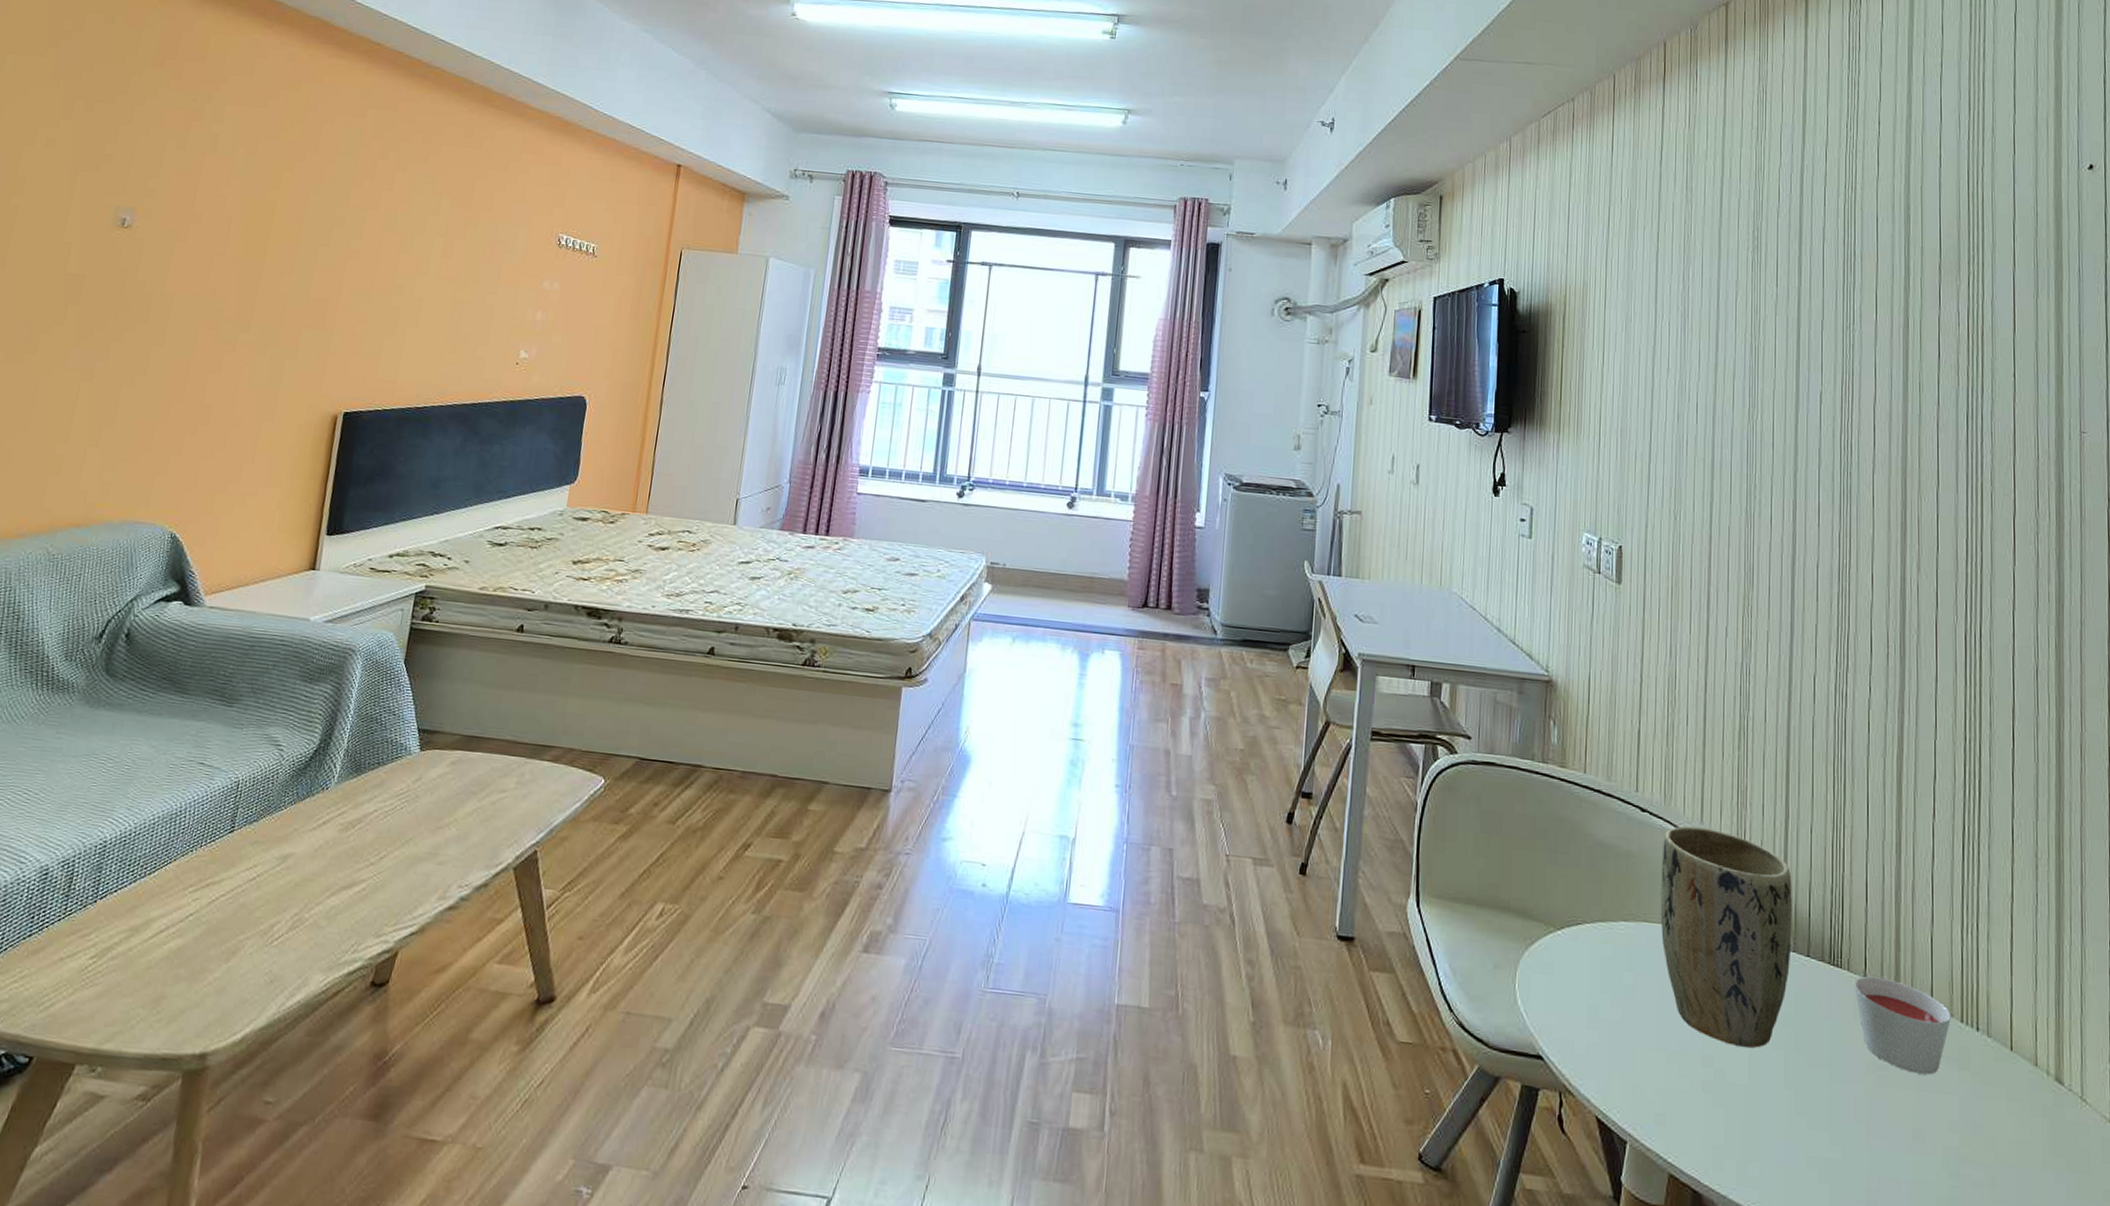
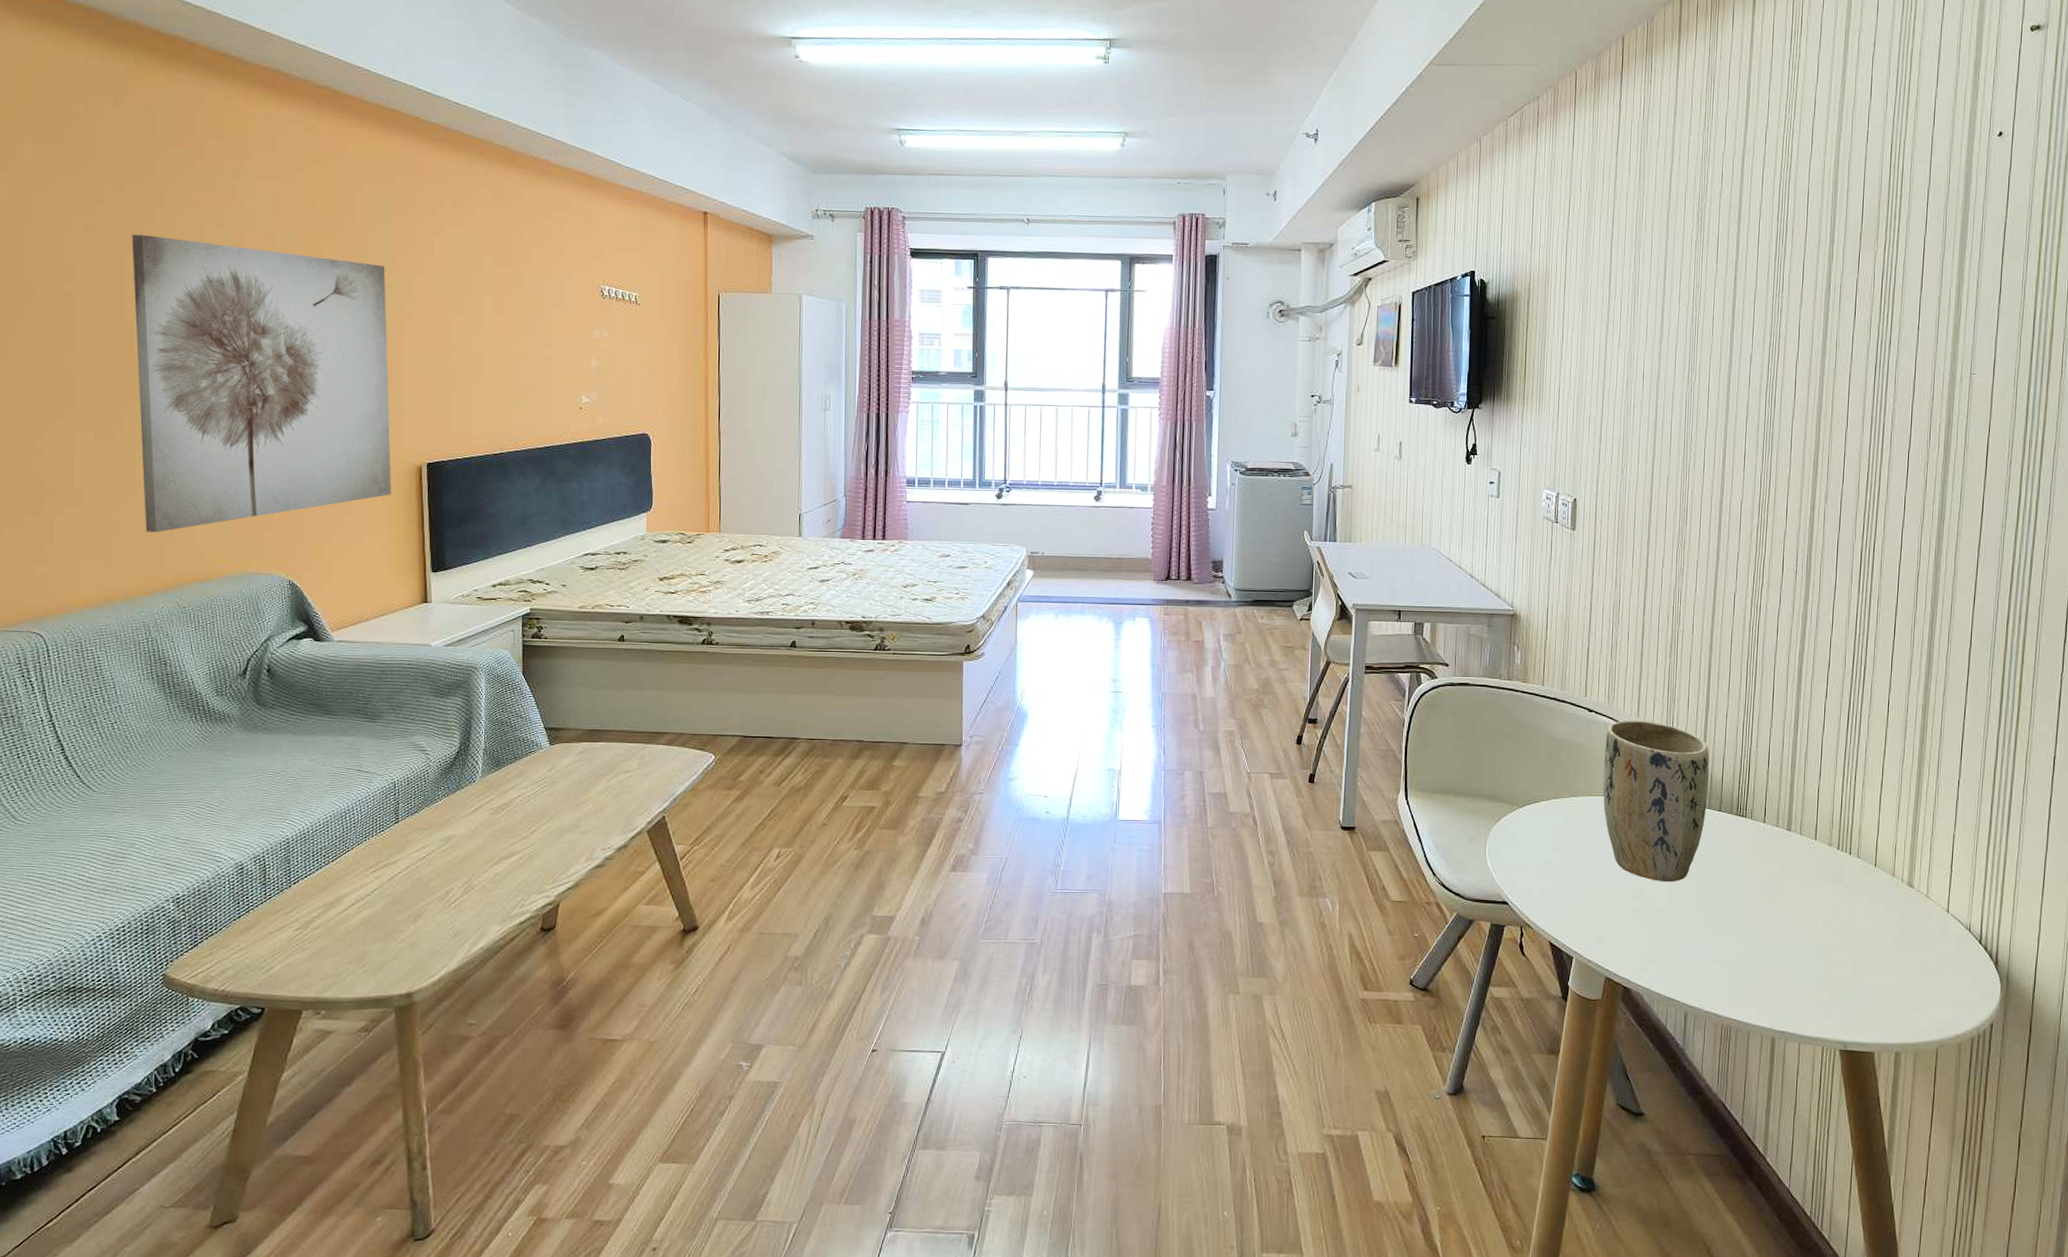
wall art: none [32,151,340,469] -> present [131,234,392,533]
candle: present [1855,976,1951,1075] -> none [1756,821,1830,890]

